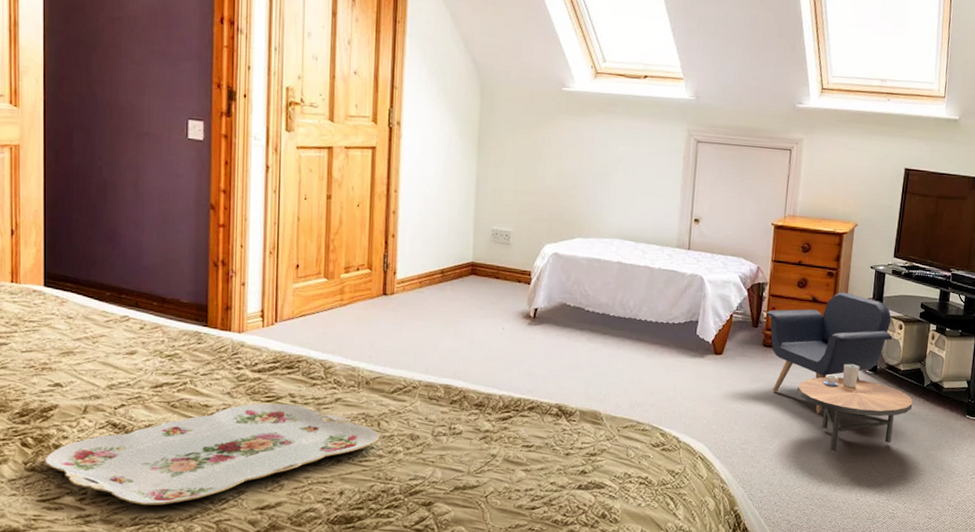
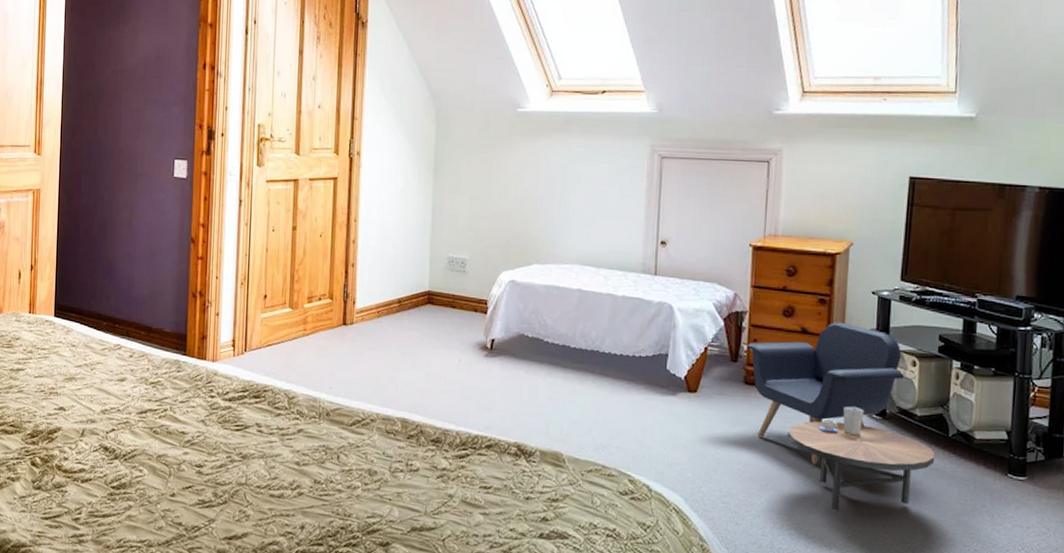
serving tray: present [45,403,379,505] -> none [49,432,338,529]

